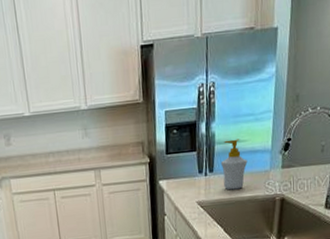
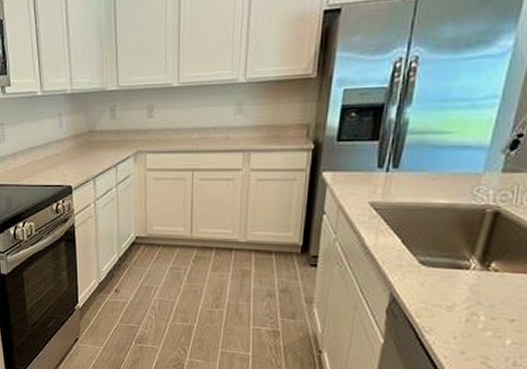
soap bottle: present [220,139,248,190] -> none [410,129,451,193]

